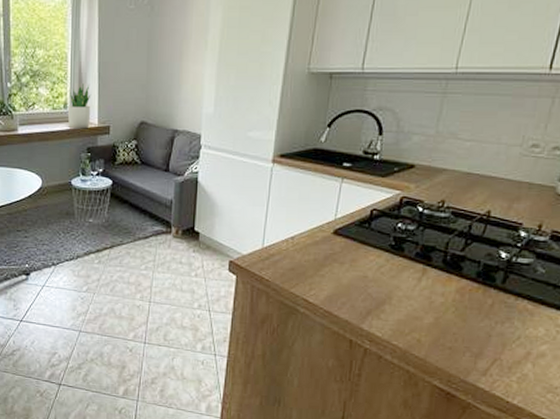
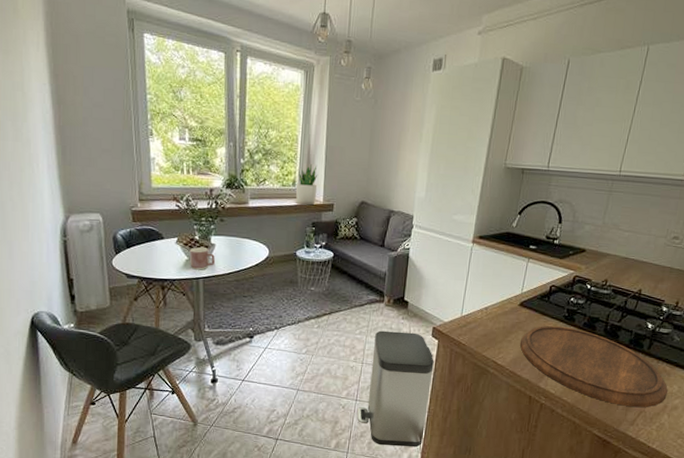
pedal bin: none [146,265,233,397] -> present [356,330,434,448]
cutting board: none [336,256,531,355] -> present [520,325,668,408]

